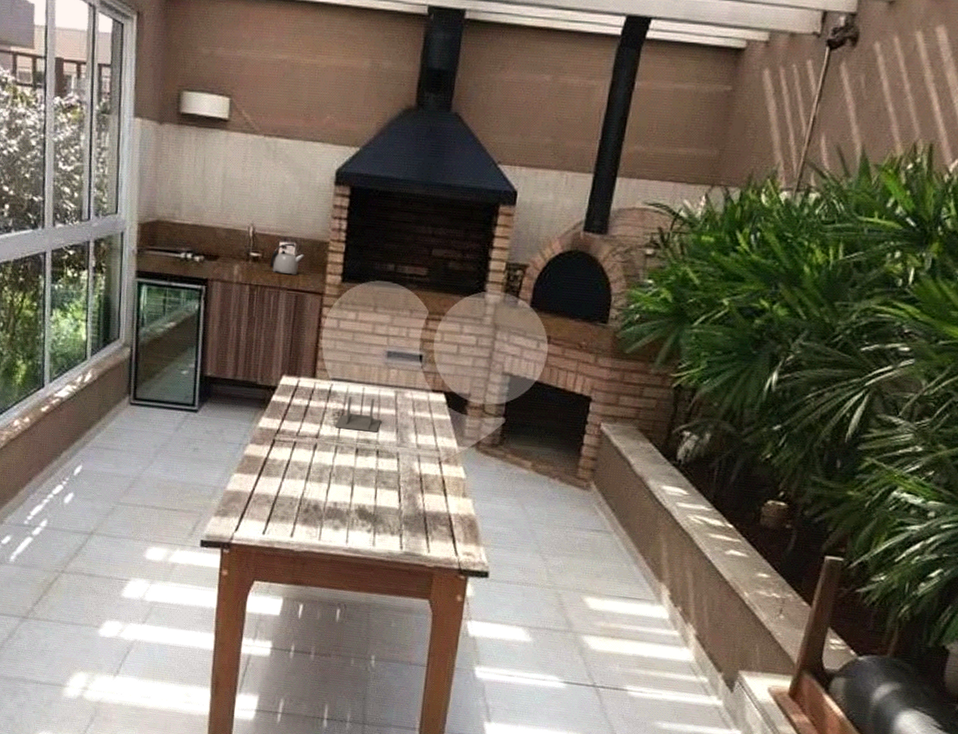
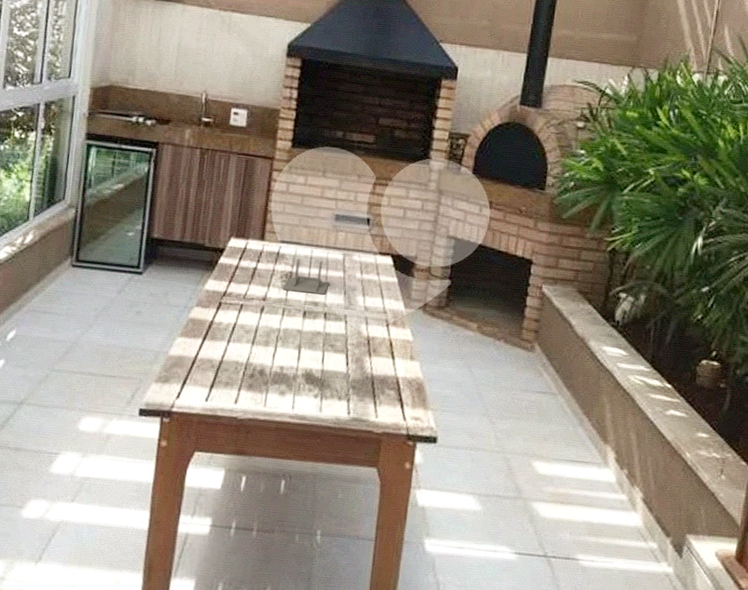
kettle: present [270,243,304,276] -> none [221,109,256,140]

